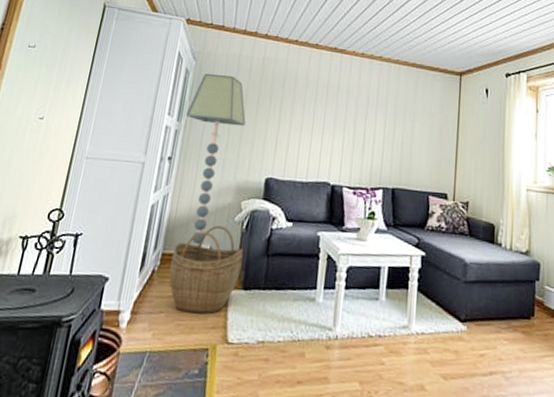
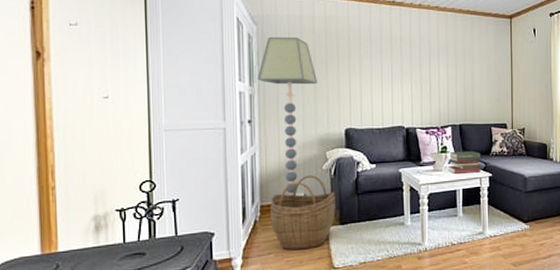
books: none [374,220,414,249] -> present [448,150,481,175]

